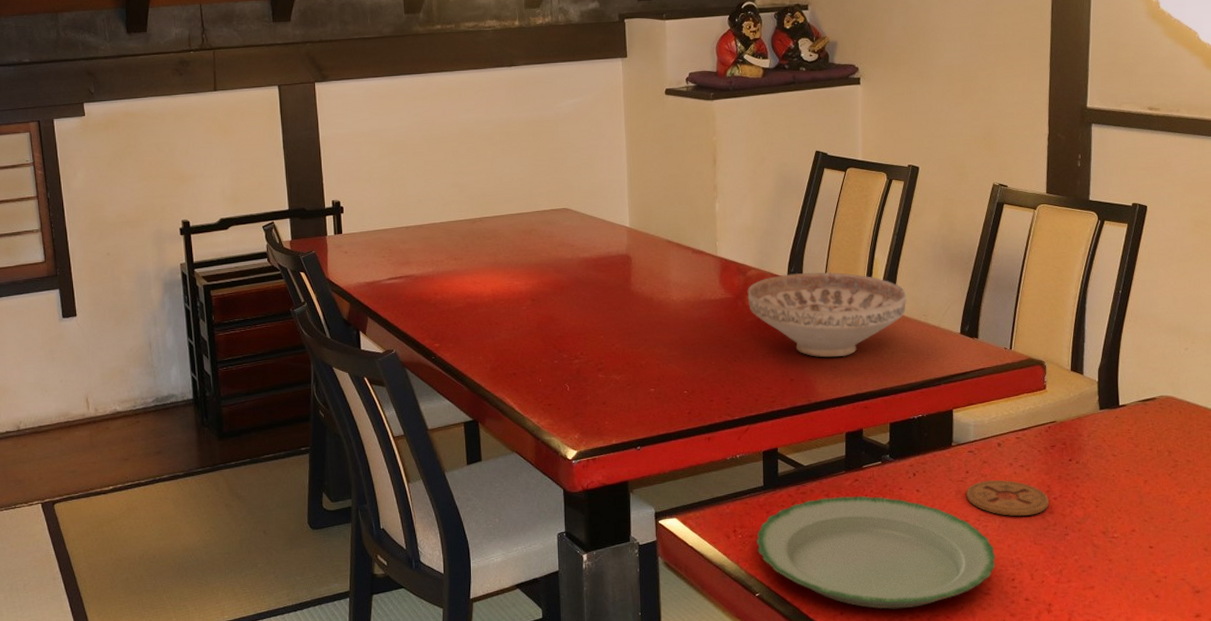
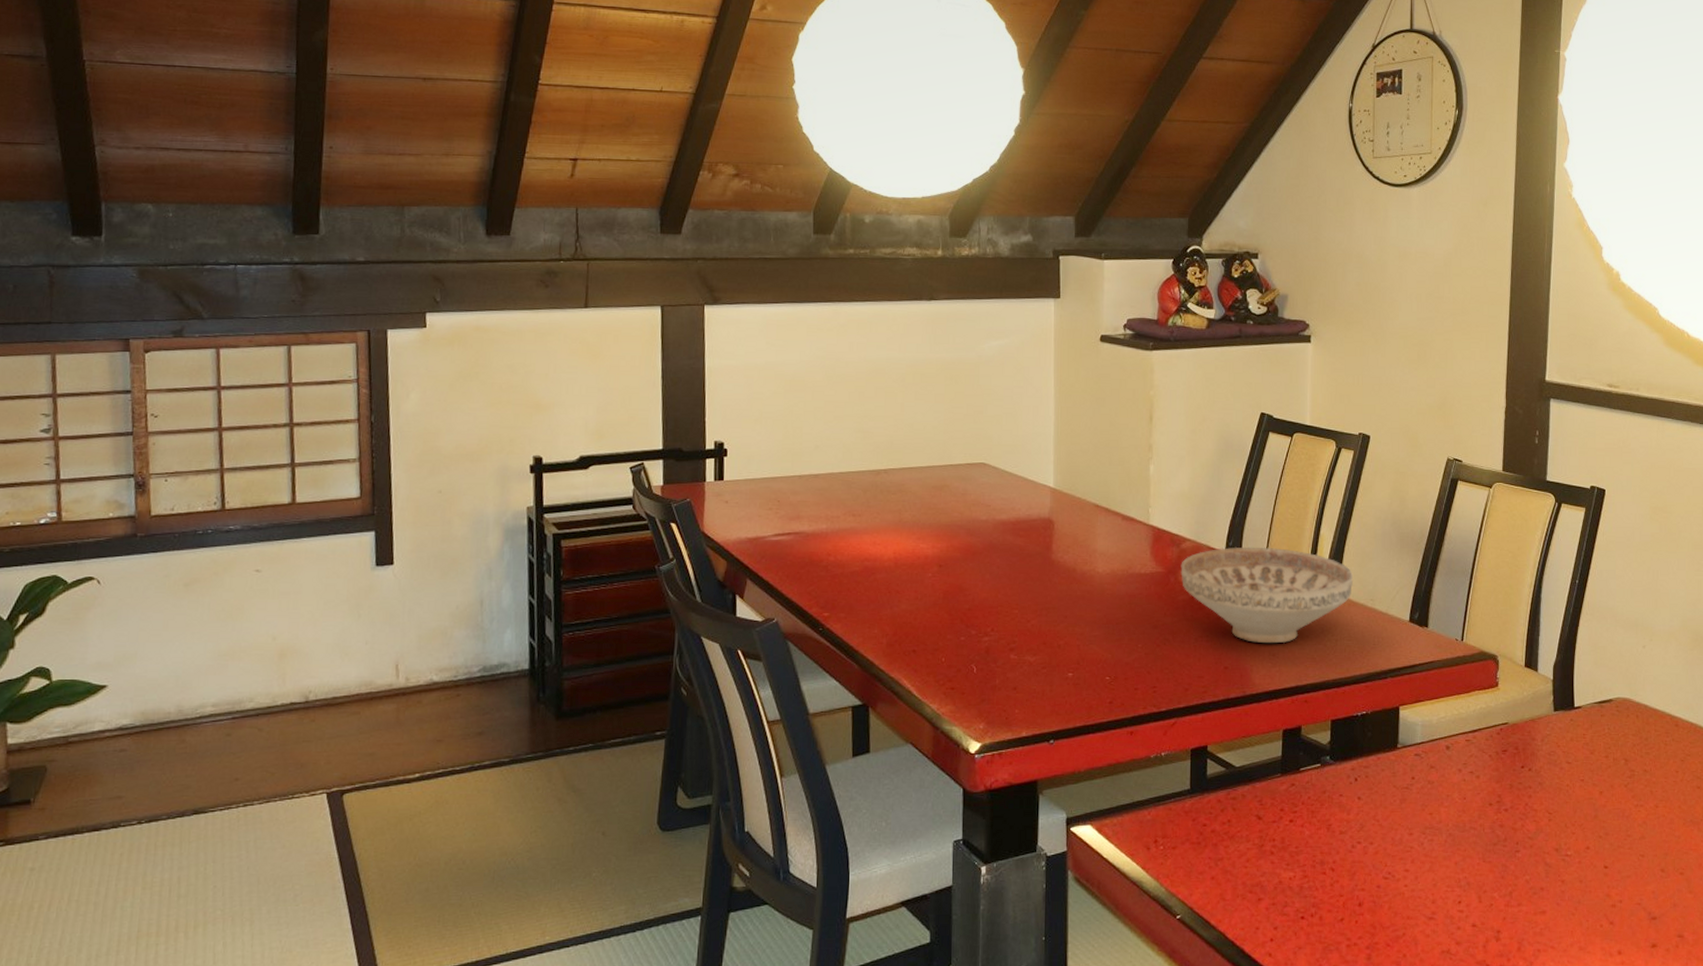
plate: present [756,495,996,610] -> none [1180,802,1442,936]
coaster: present [966,479,1049,517] -> none [1411,787,1499,830]

